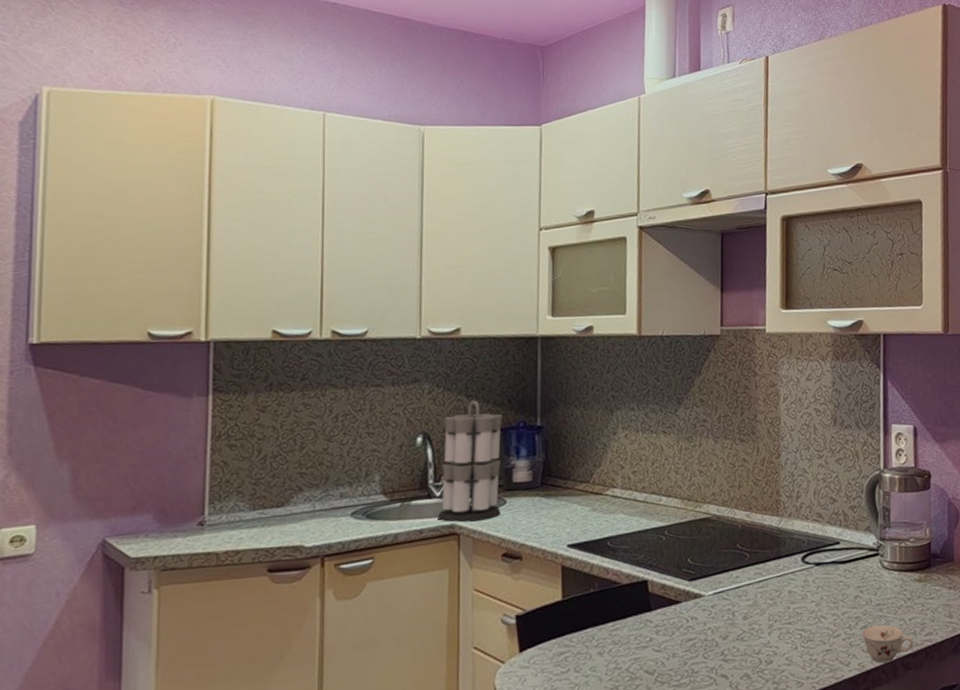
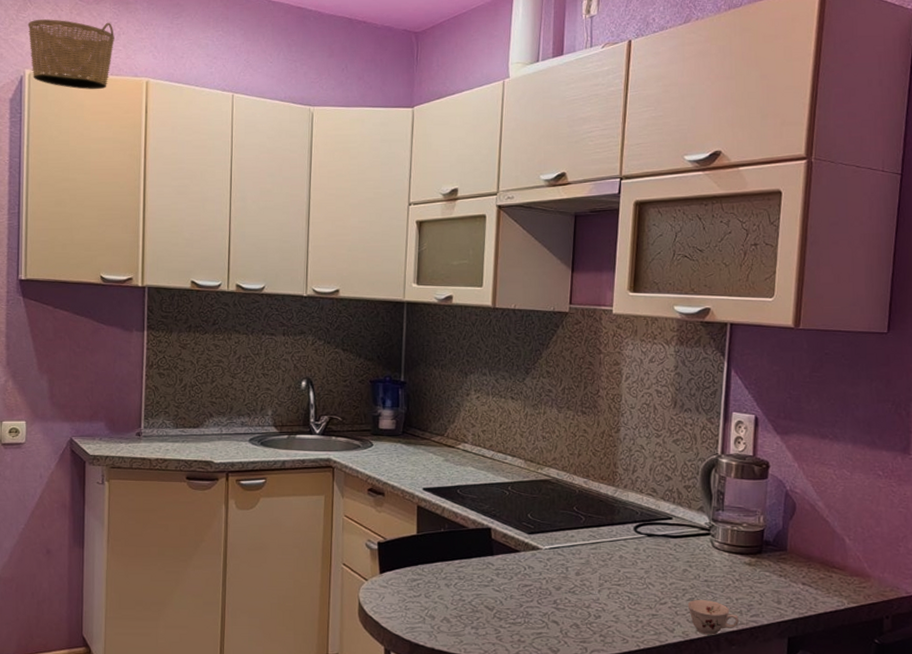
basket: none [47,27,168,110] -> present [28,19,114,90]
spice rack: present [437,400,503,523] -> none [317,354,372,458]

